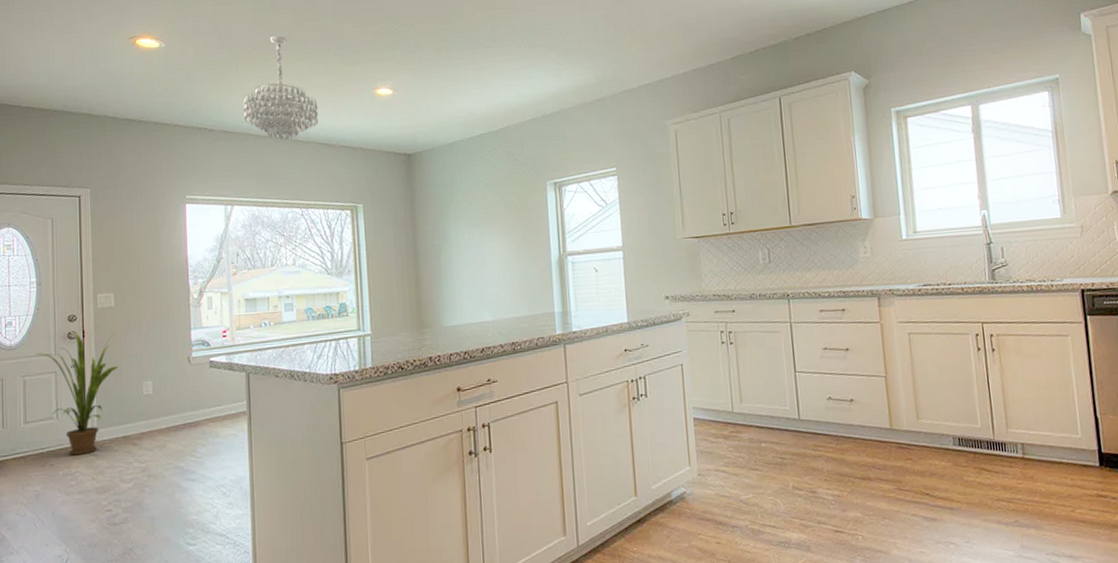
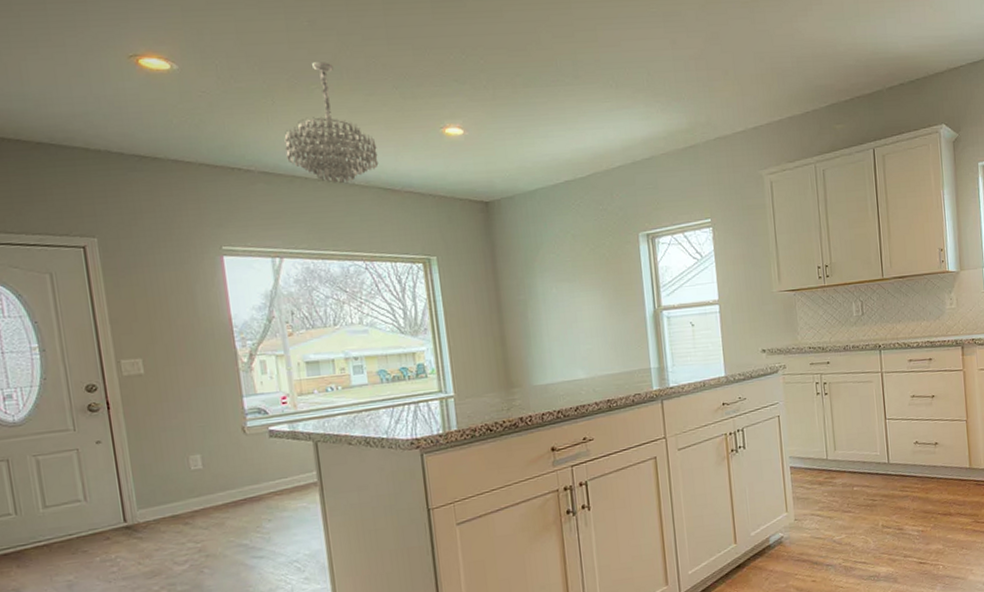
house plant: present [37,333,118,456] -> none [50,403,157,540]

